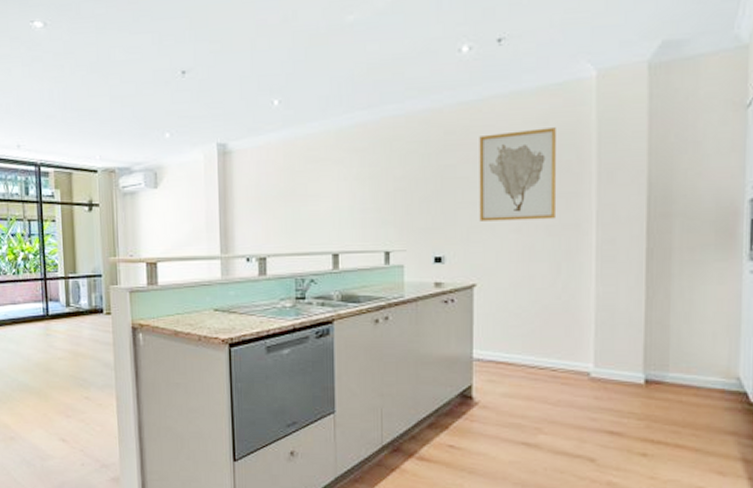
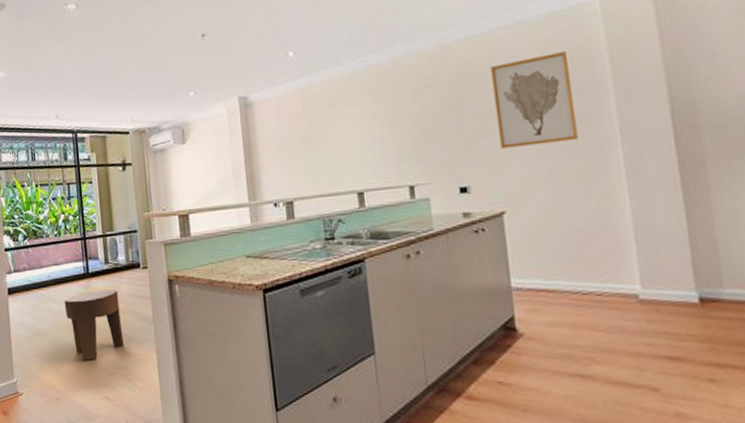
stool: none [21,333,83,403] -> present [64,289,124,361]

